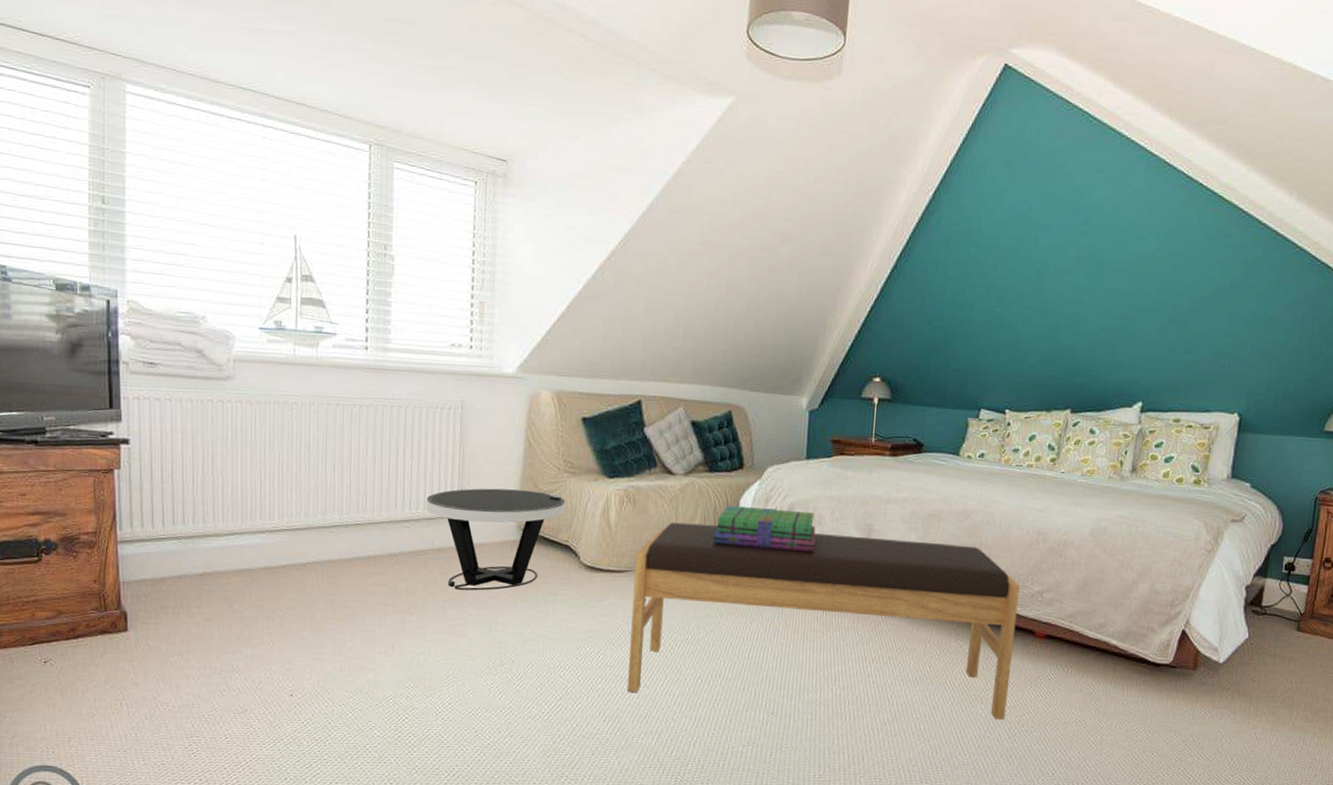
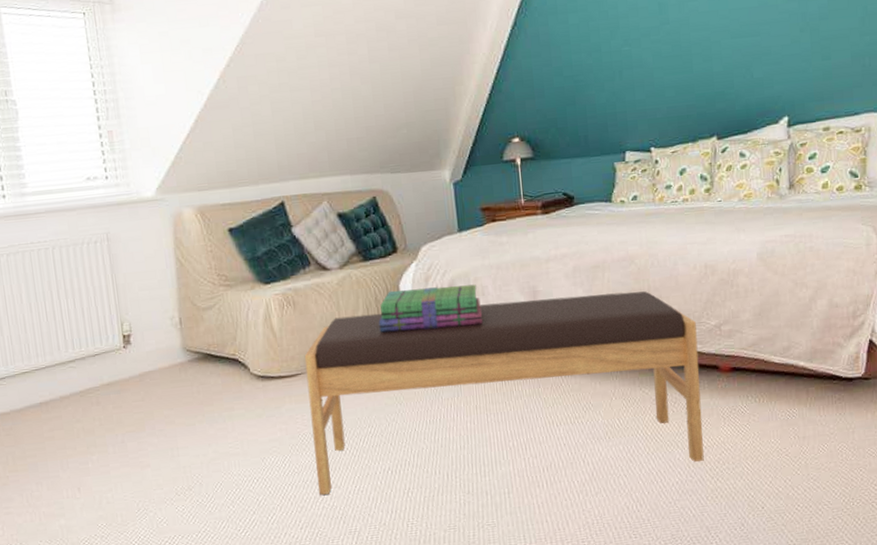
side table: present [426,488,566,591] -> none [87,309,227,421]

